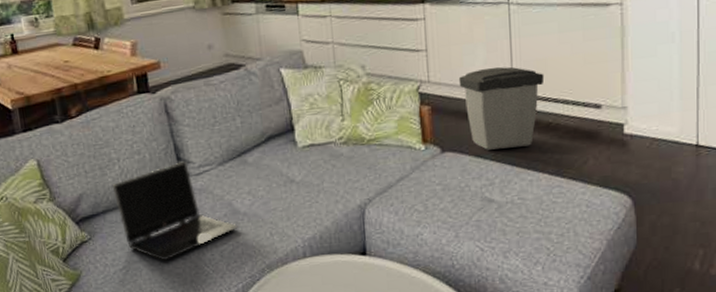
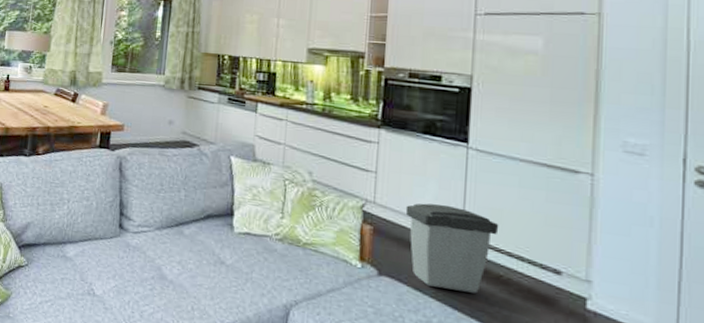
laptop computer: present [112,161,238,261] -> none [57,217,163,305]

